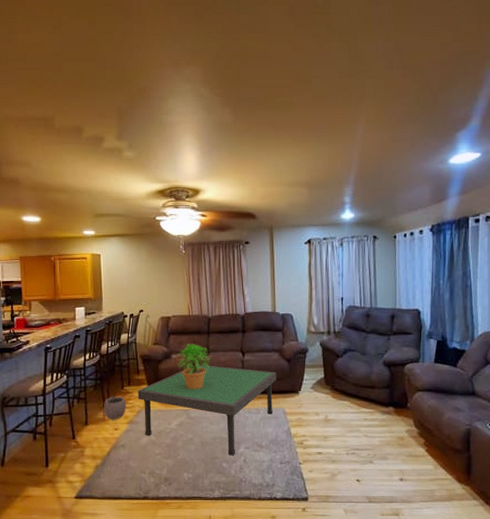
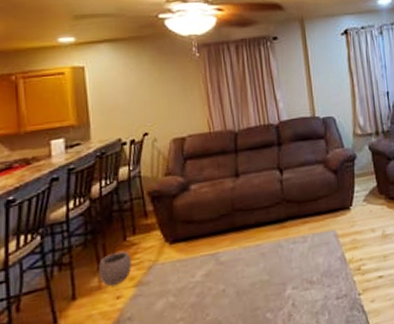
coffee table: present [138,365,276,456] -> none [146,188,323,302]
potted plant: present [178,343,211,390] -> none [198,167,241,227]

